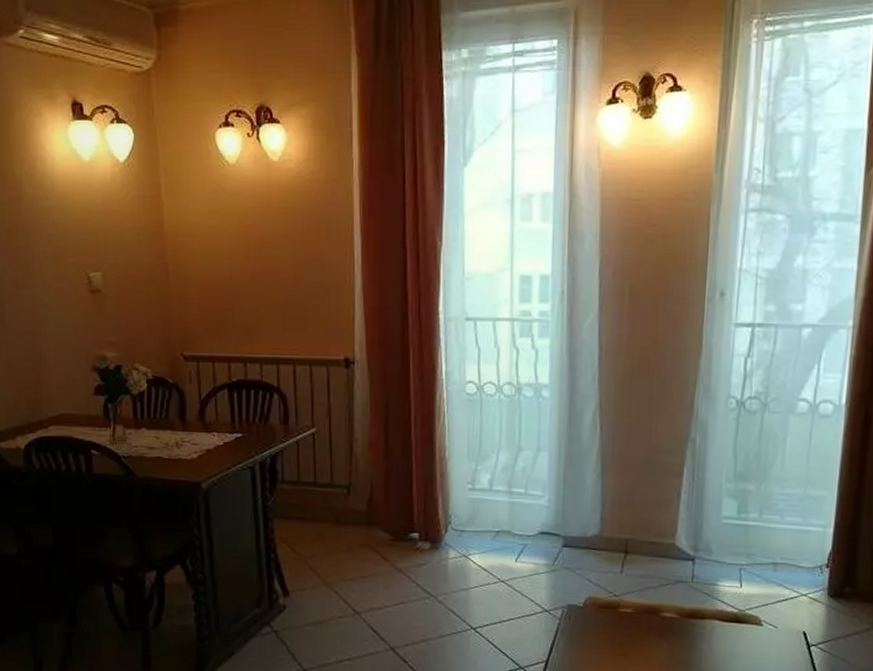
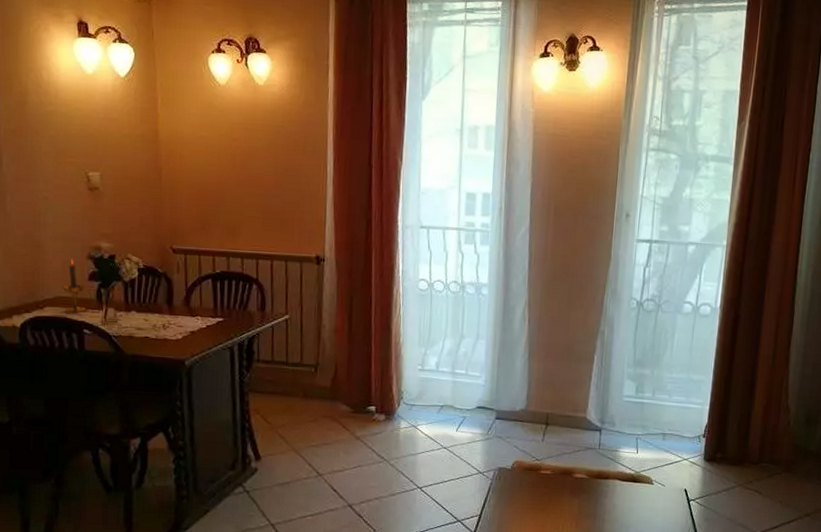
candlestick: none [67,371,94,432] -> present [62,259,87,314]

